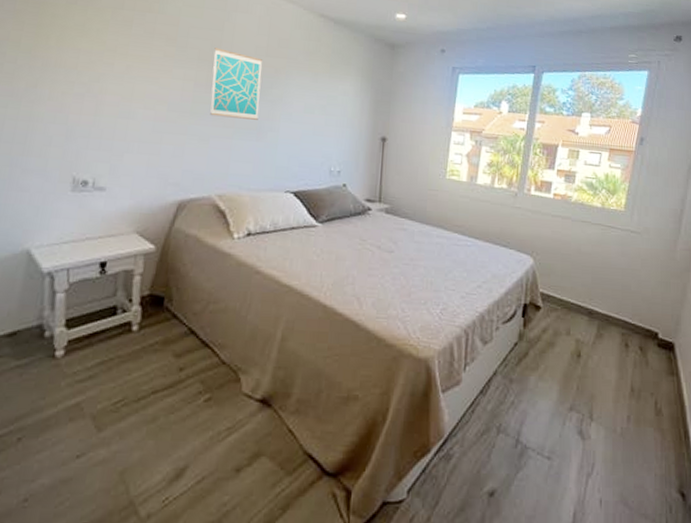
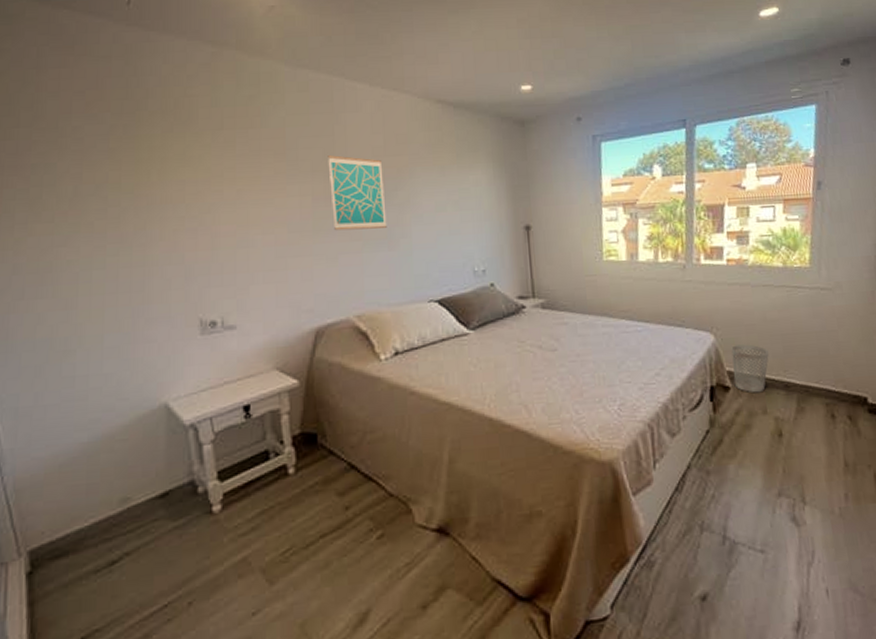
wastebasket: none [545,270,579,316] -> present [731,344,769,393]

